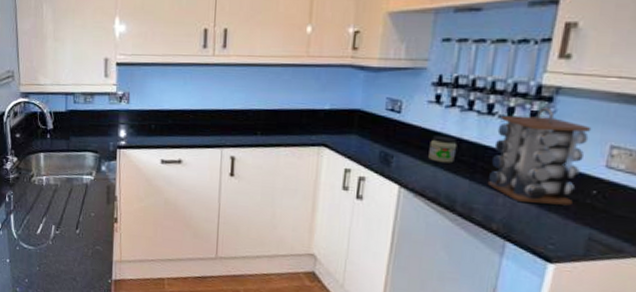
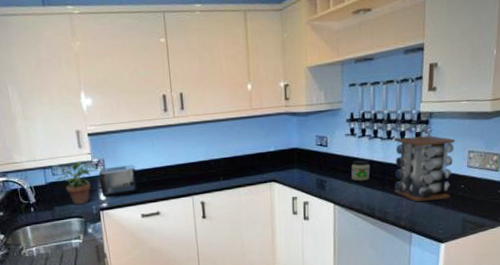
potted plant: none [77,91,113,139] -> present [56,161,91,205]
toaster: none [121,102,165,135] -> present [98,164,139,197]

